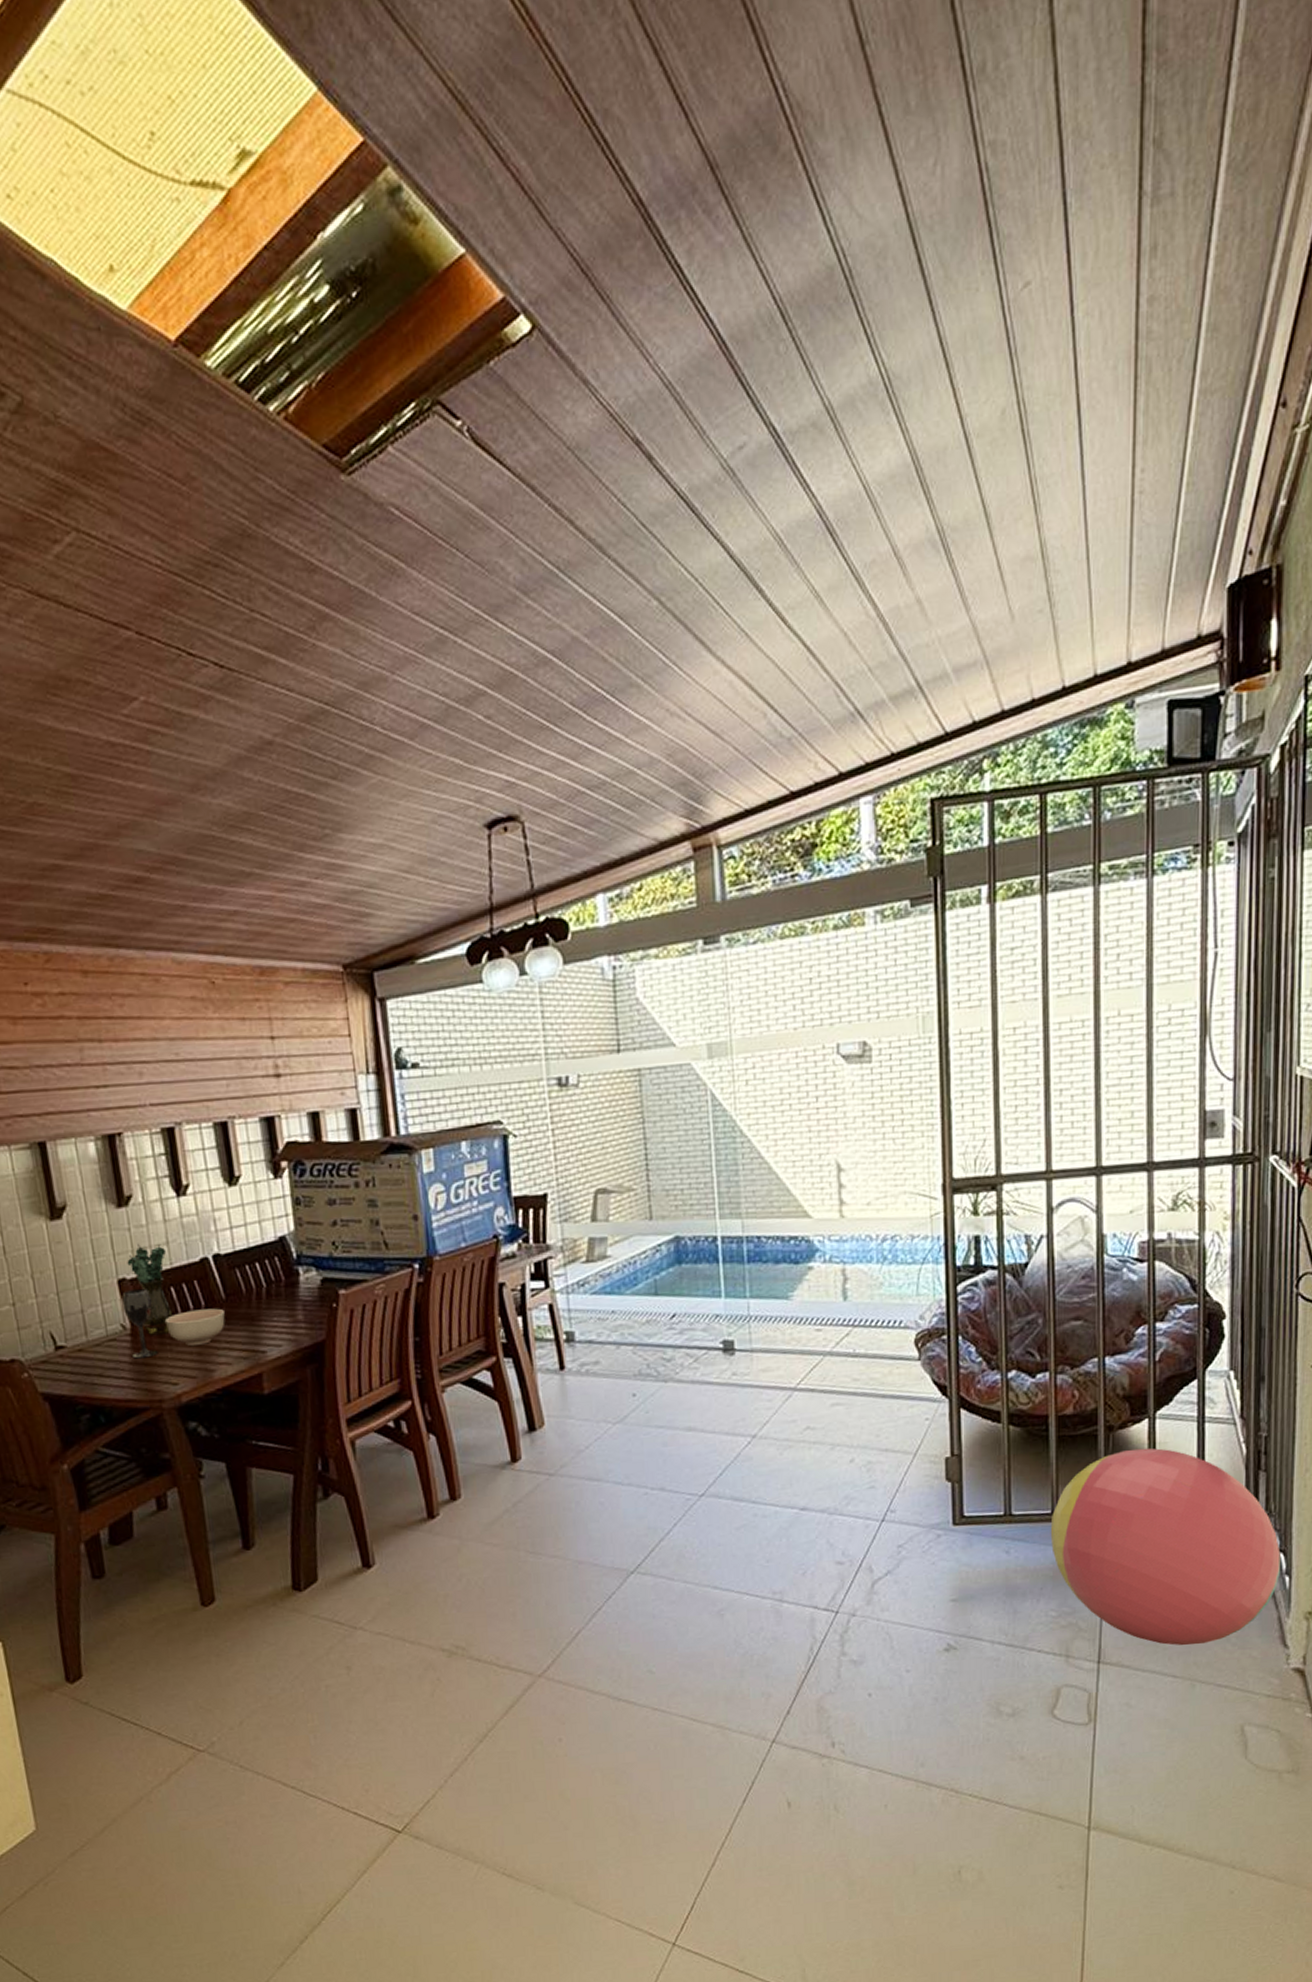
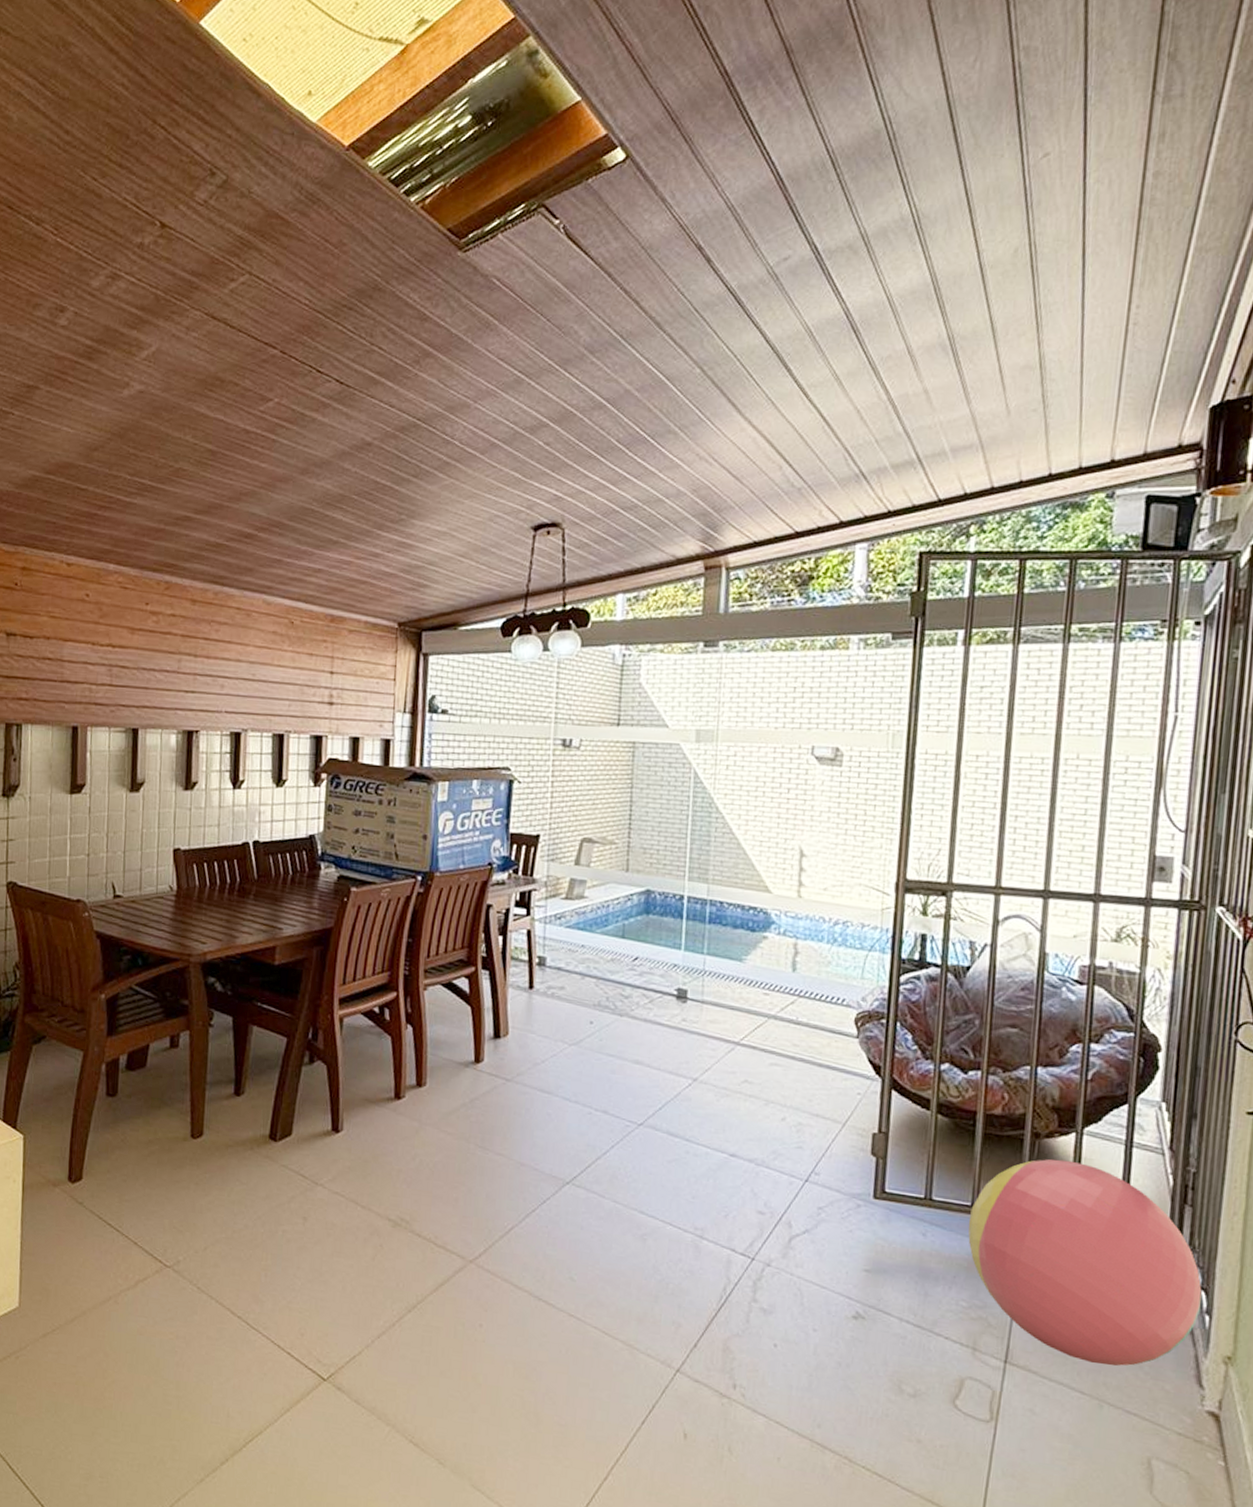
wine glass: present [122,1288,159,1359] -> none [173,858,197,917]
vase: present [127,1243,173,1336] -> none [183,821,216,901]
bowl: present [164,1308,226,1346] -> none [204,883,254,914]

